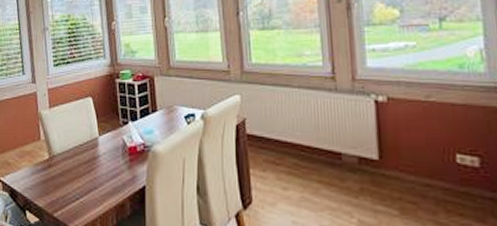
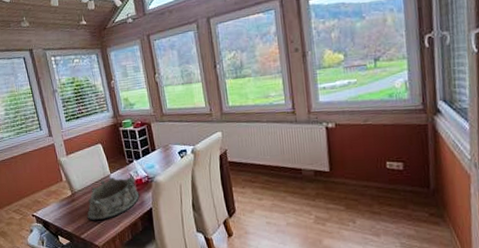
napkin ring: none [64,140,132,196] -> present [87,176,140,221]

